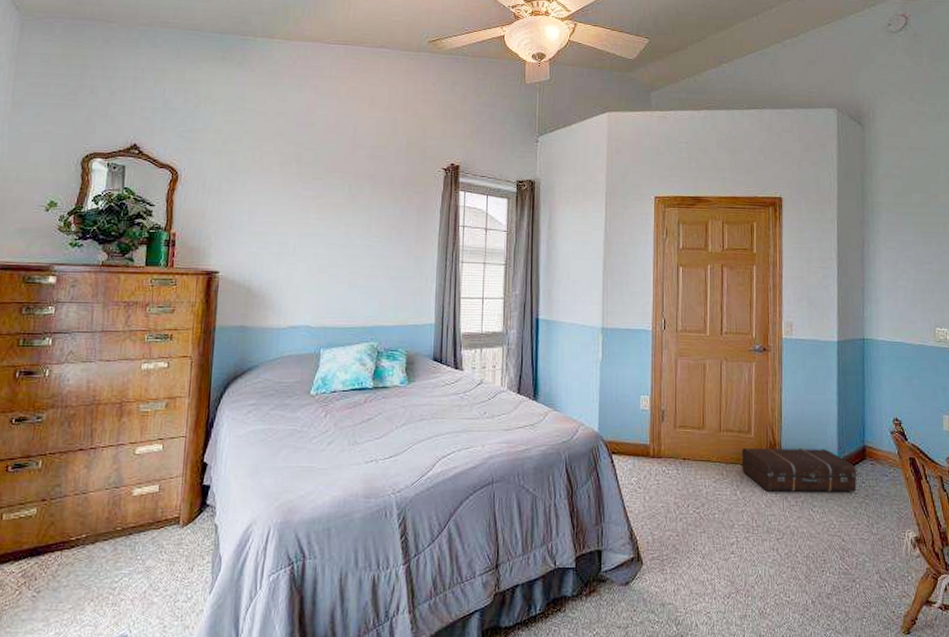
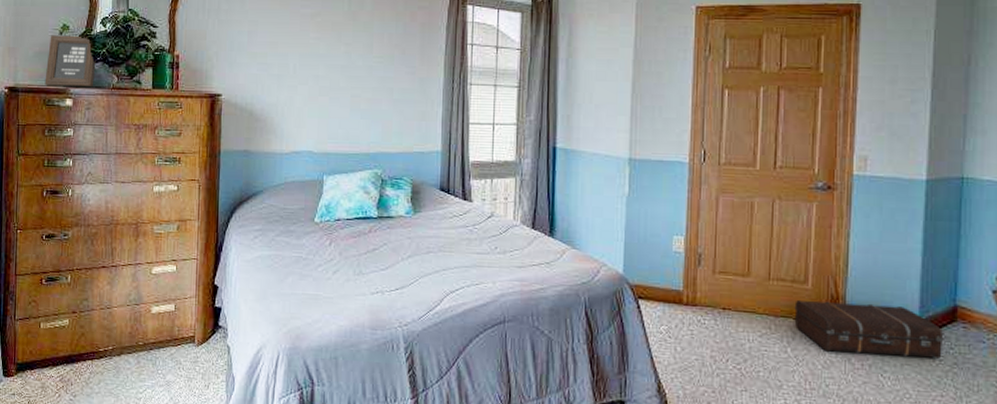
picture frame: none [25,212,85,265] -> present [44,35,96,88]

